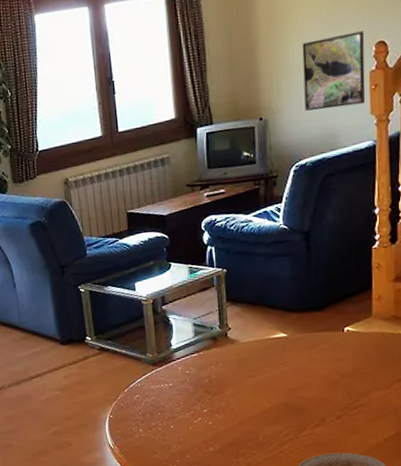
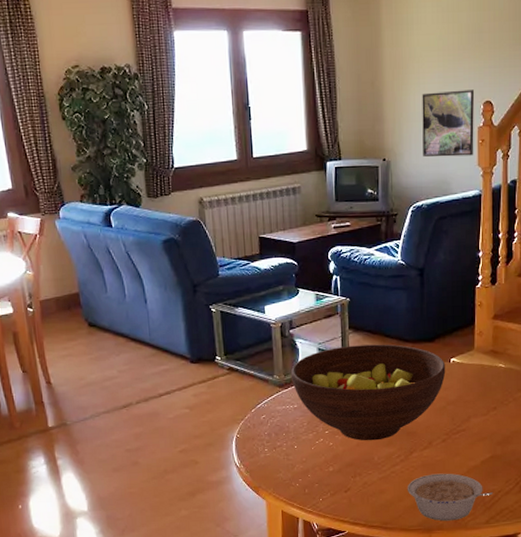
fruit bowl: none [165,315,339,419] -> present [291,344,446,441]

